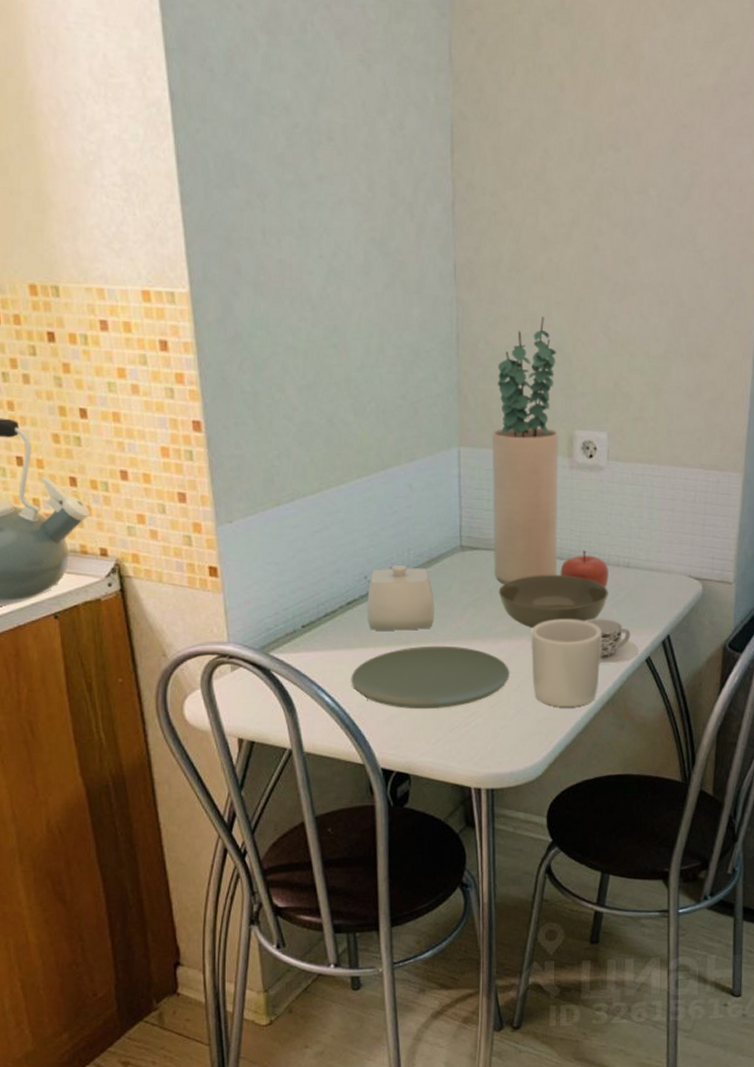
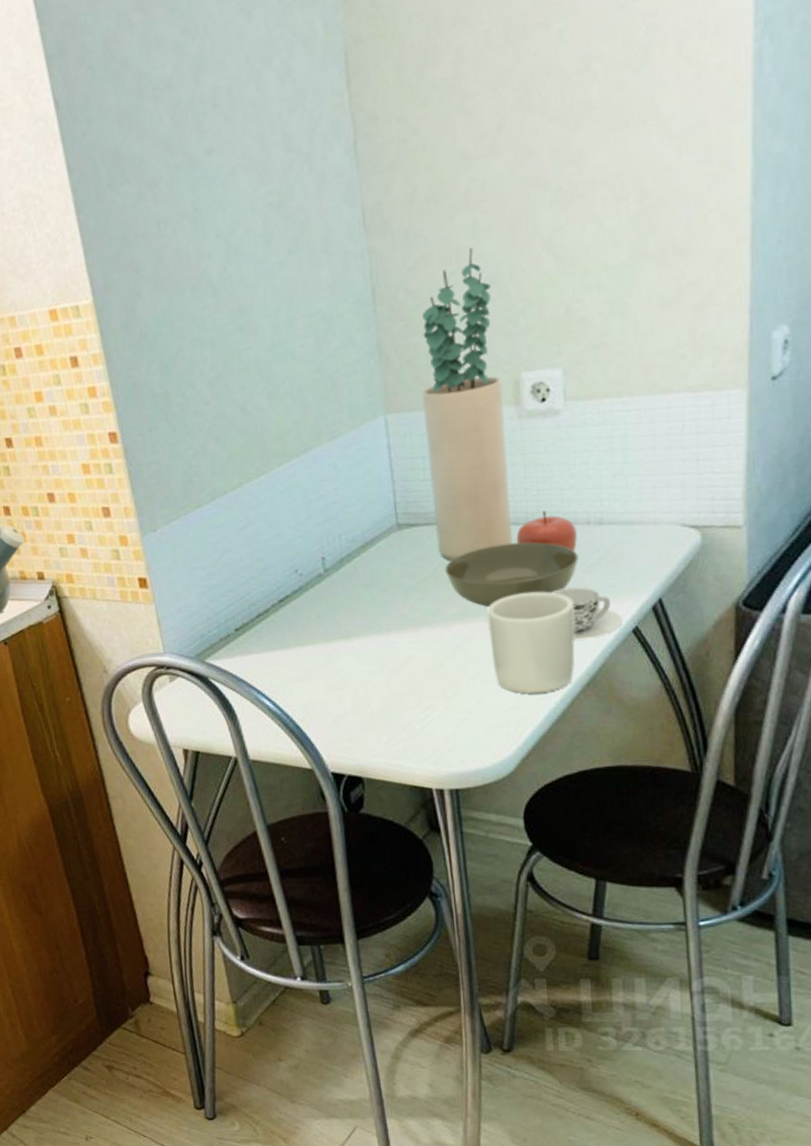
plate: present [351,645,511,710] -> none [290,635,467,708]
sugar bowl: present [367,564,435,631] -> none [300,552,375,627]

